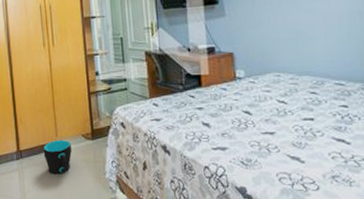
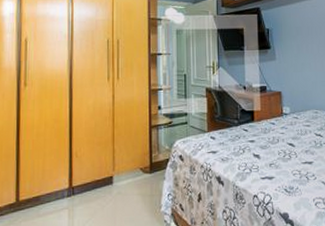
cup sleeve: present [43,139,72,175] -> none [98,173,128,211]

